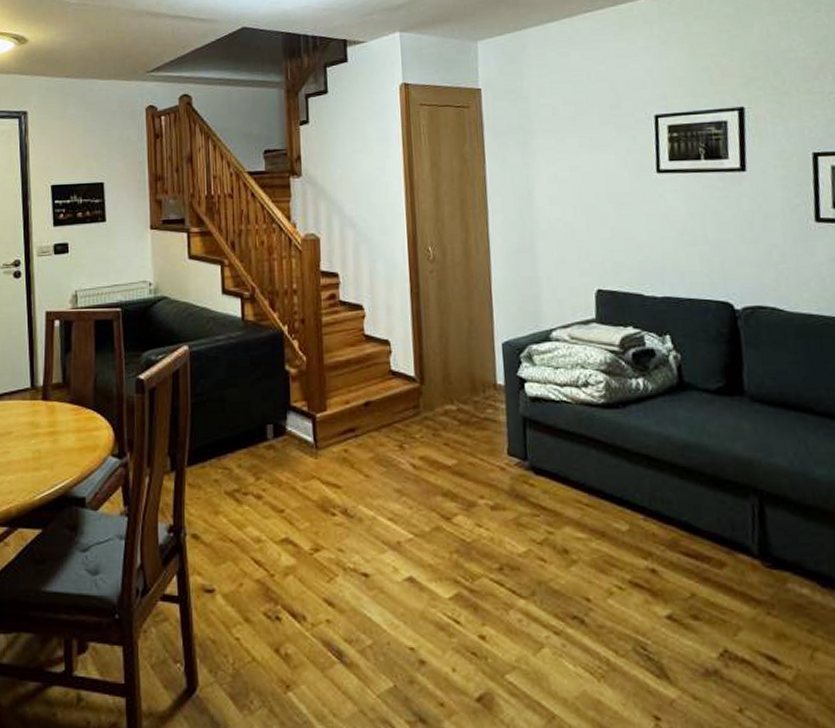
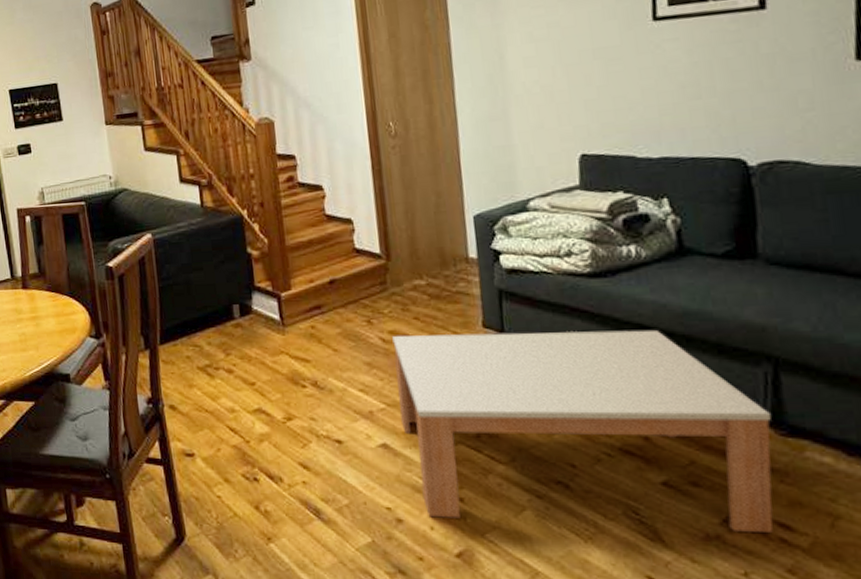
coffee table: none [423,461,763,666] -> present [392,329,774,532]

